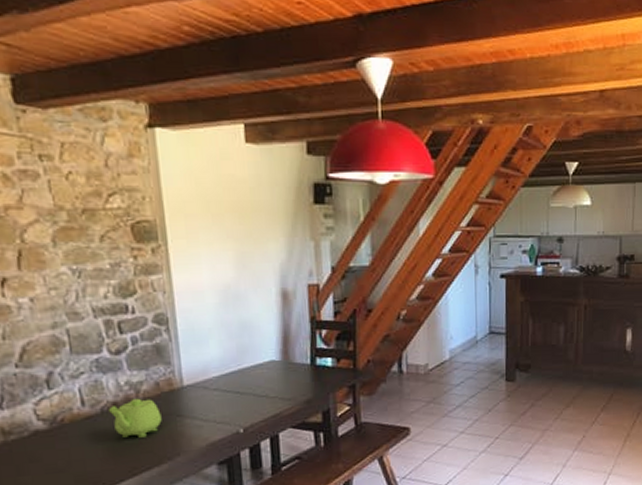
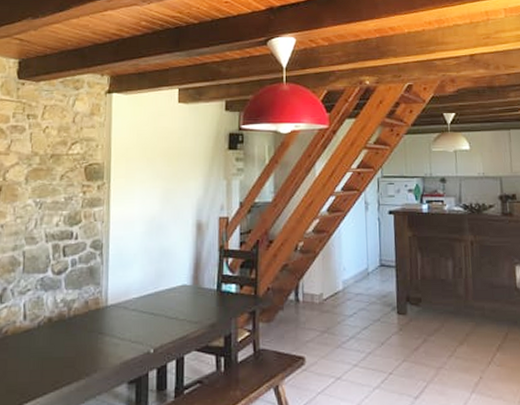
teapot: present [109,398,162,438] -> none [45,315,86,352]

